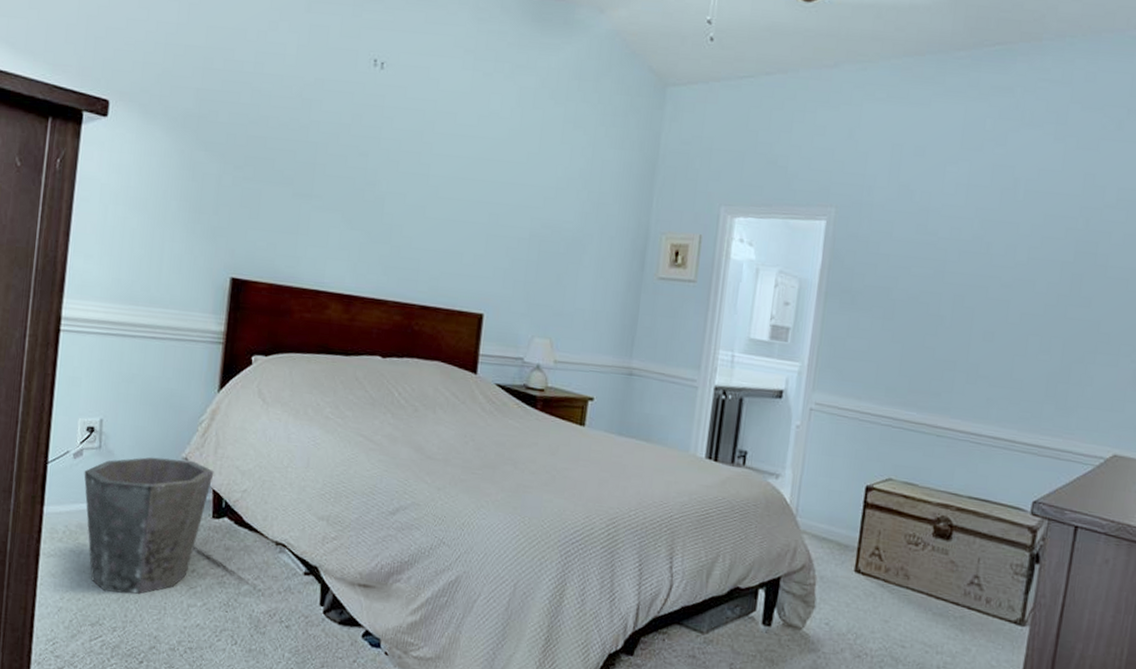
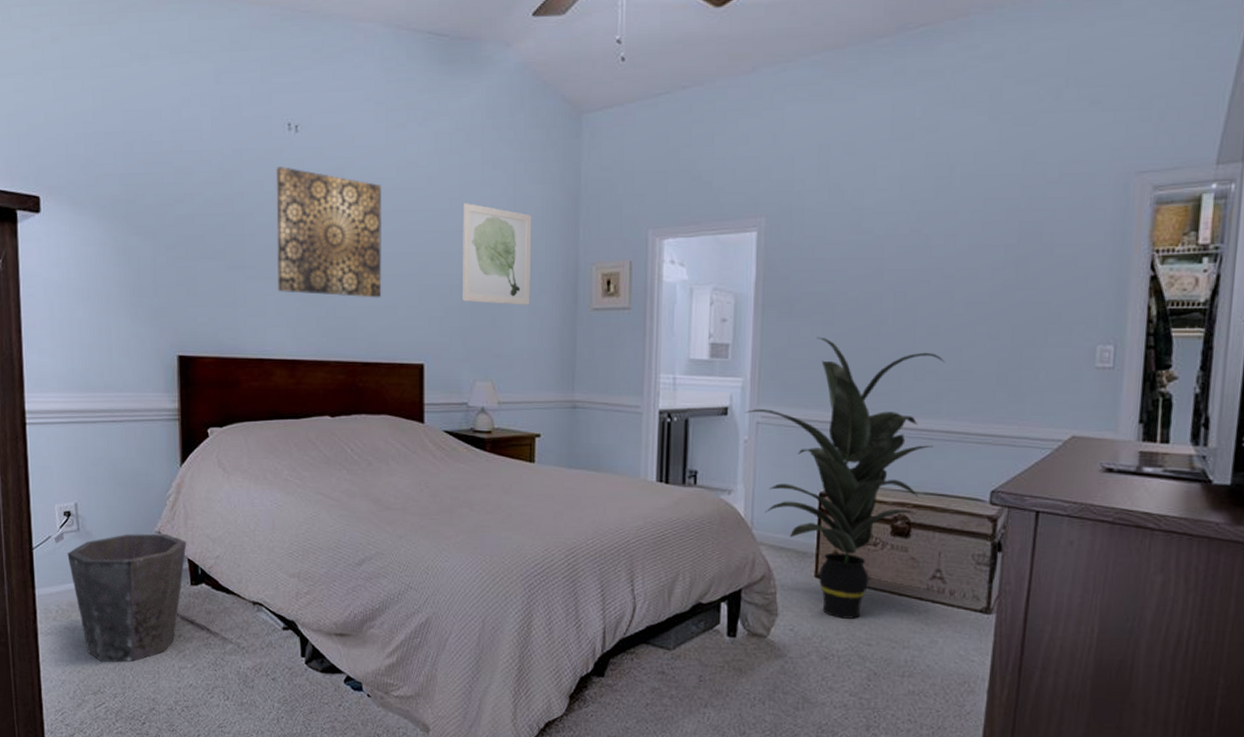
wall art: none [343,100,461,243] -> present [276,166,383,298]
wall art: none [529,159,608,267] -> present [463,203,532,305]
indoor plant: none [800,330,998,619] -> present [745,337,945,619]

